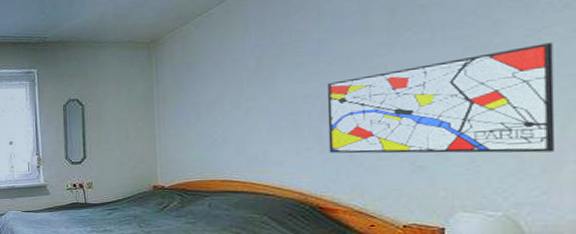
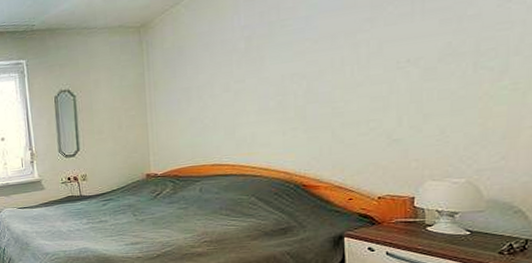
wall art: present [326,43,556,154] -> none [312,12,521,132]

